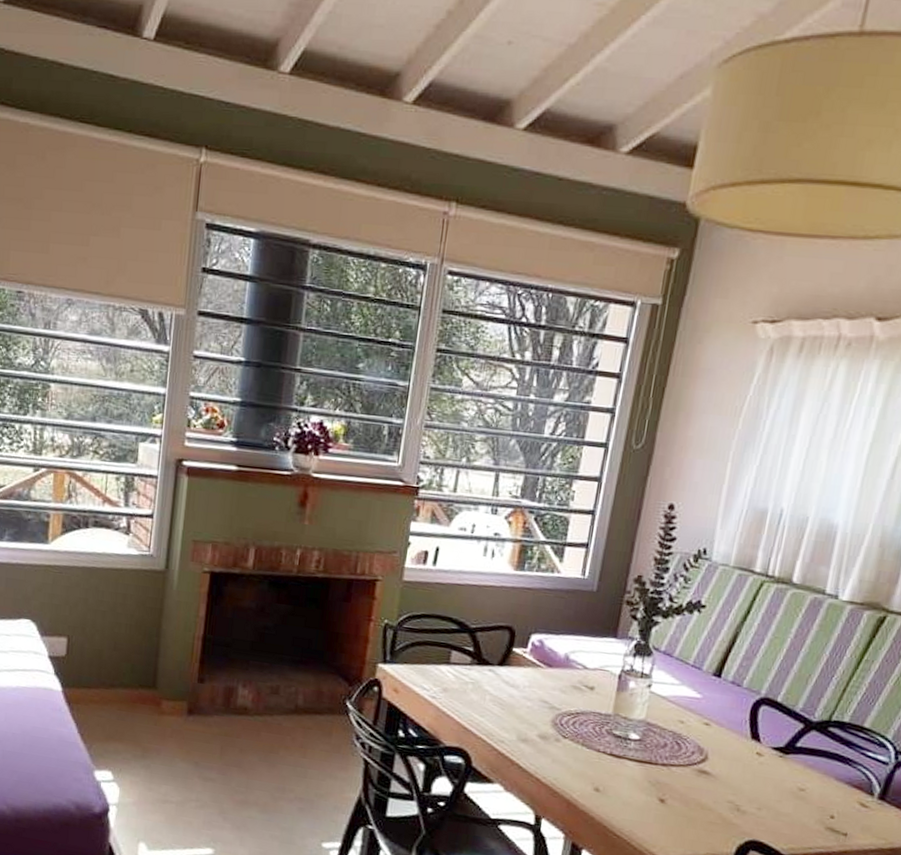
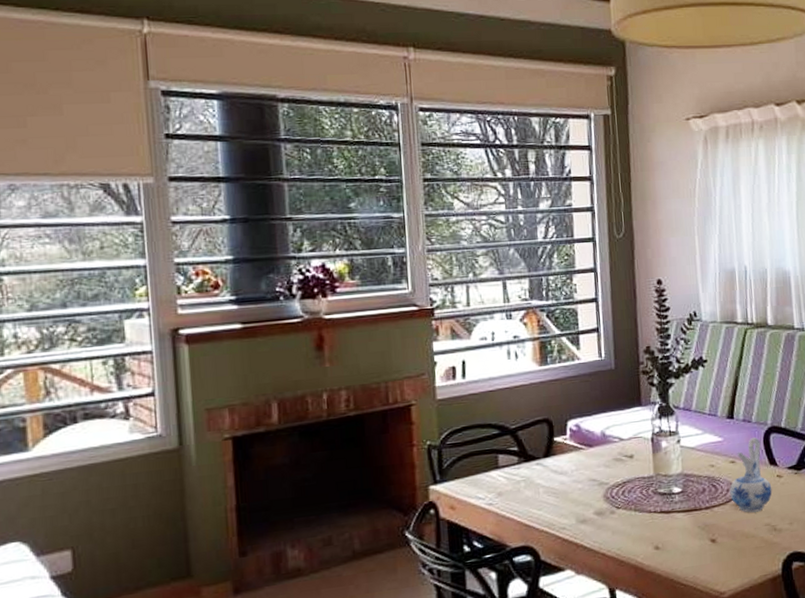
ceramic pitcher: none [694,704,747,786] -> present [729,437,772,513]

